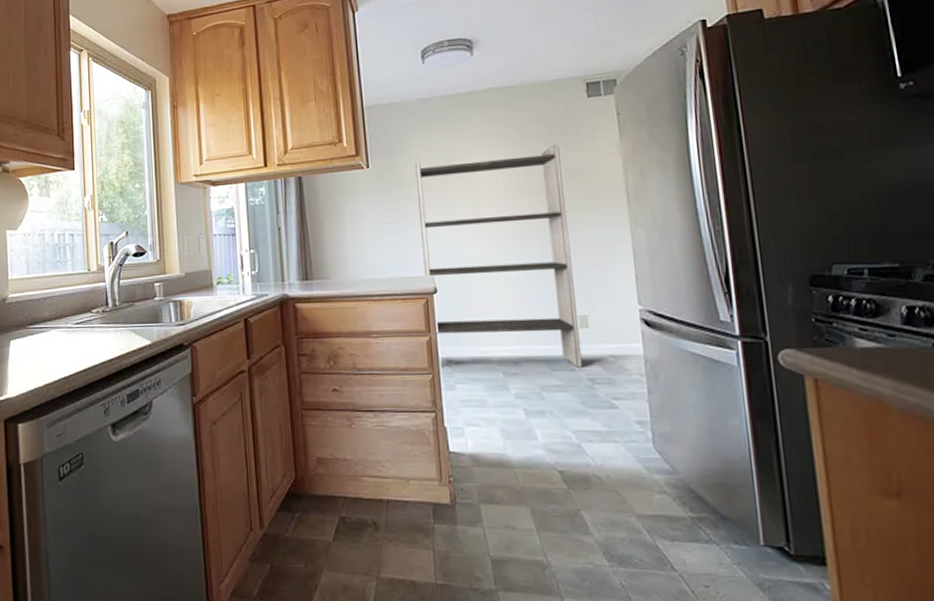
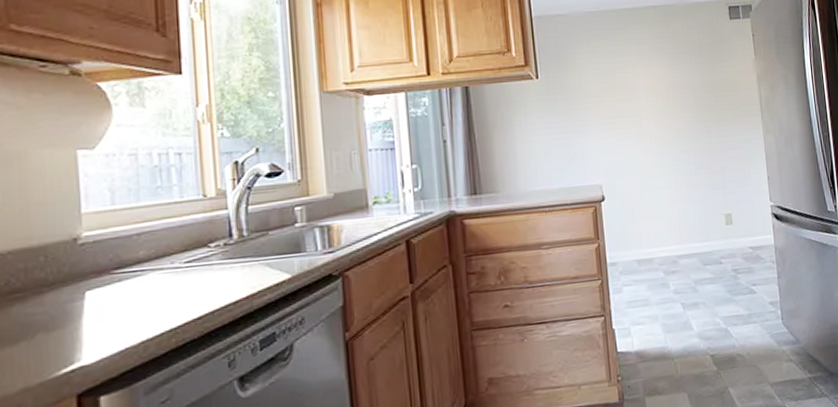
shelving unit: present [414,145,583,368] -> none [582,61,729,261]

